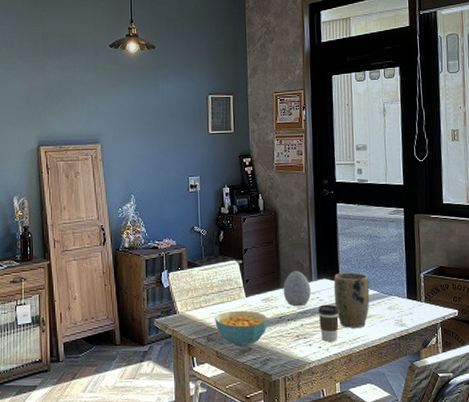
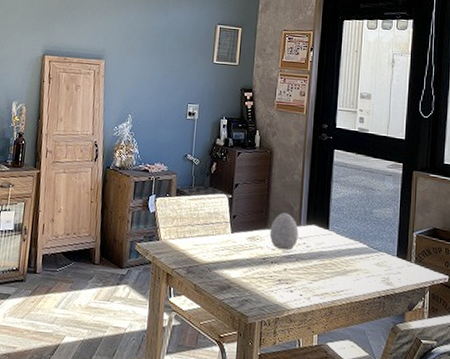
cereal bowl: present [215,310,269,348] -> none [197,245,252,285]
coffee cup: present [318,304,340,342] -> none [303,251,325,291]
plant pot: present [333,272,370,328] -> none [321,221,359,281]

